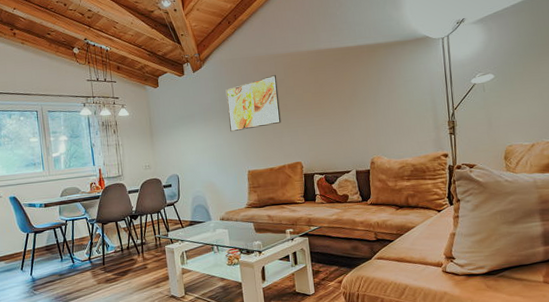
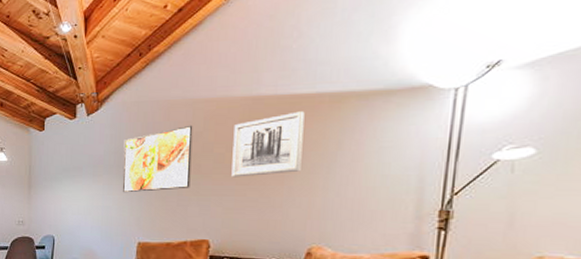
wall art: none [306,59,357,112] -> present [231,111,305,177]

